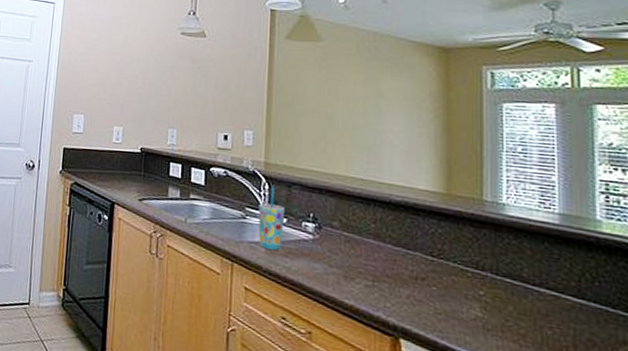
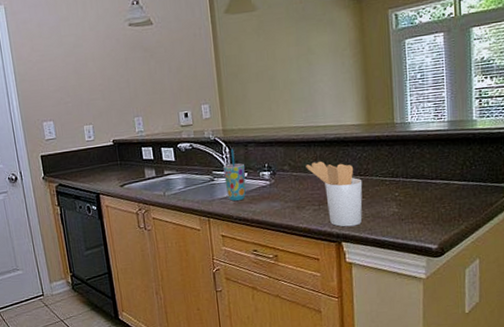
utensil holder: none [361,225,435,322] -> present [306,161,363,227]

